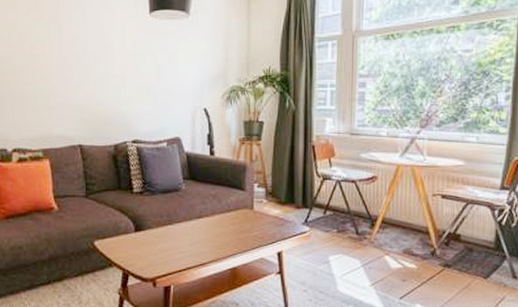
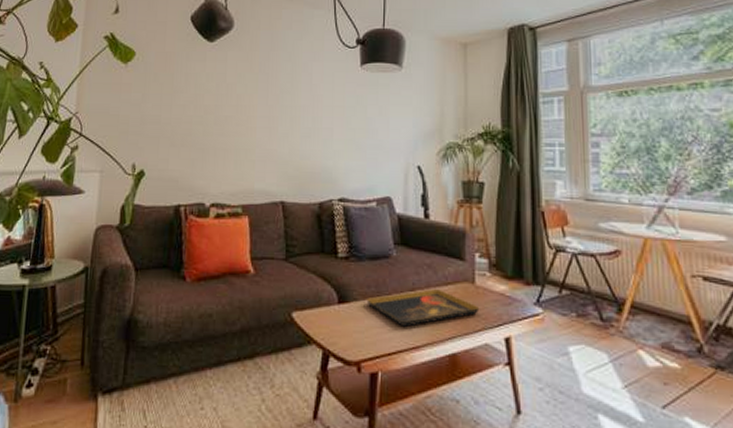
decorative tray: none [160,215,257,248] -> present [366,288,480,327]

